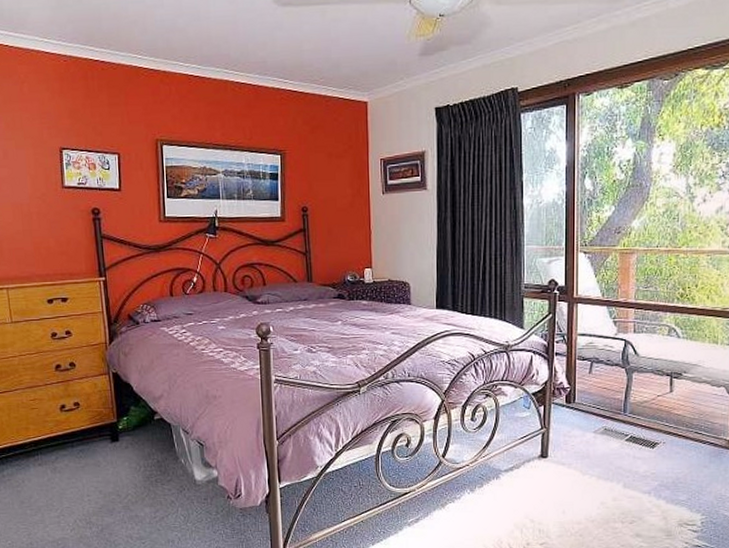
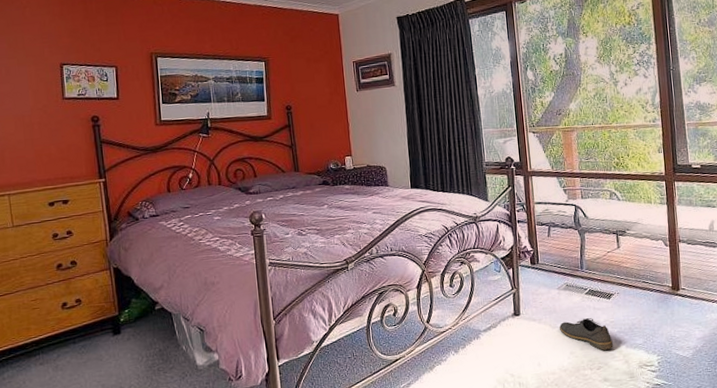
shoe: none [592,467,651,503] -> present [559,318,613,350]

